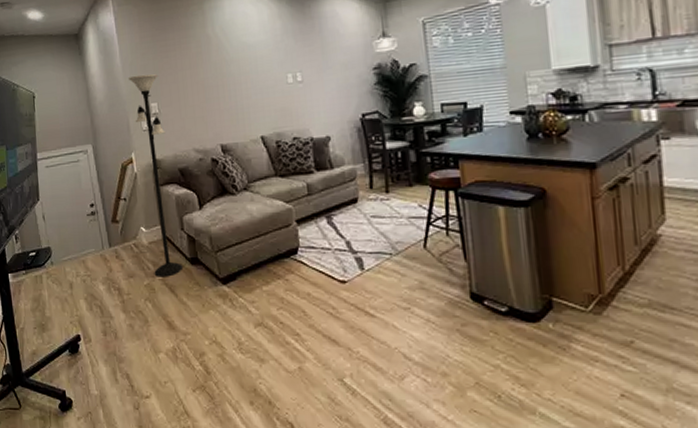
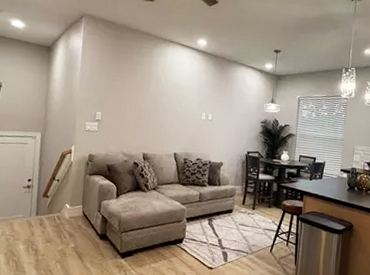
floor lamp: present [128,74,184,277] -> none [68,88,107,246]

